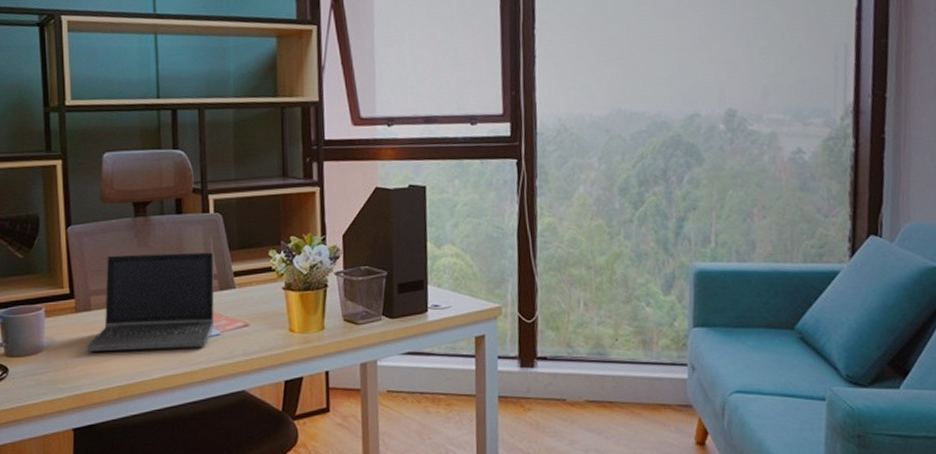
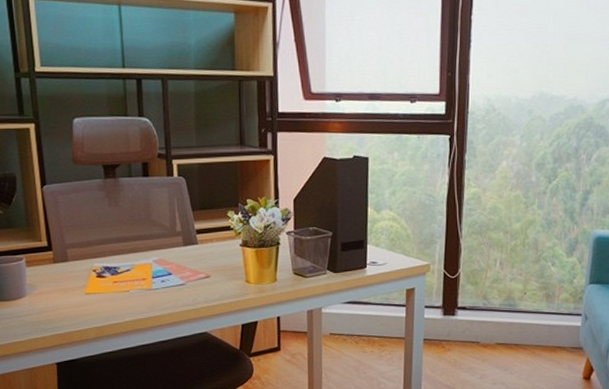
laptop computer: present [86,252,215,351] -> none [64,211,180,297]

